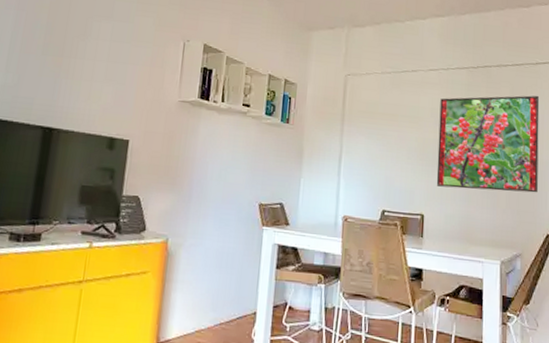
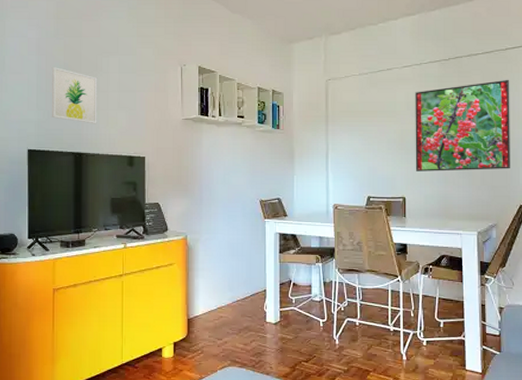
wall art: none [23,25,85,96] -> present [51,67,98,124]

